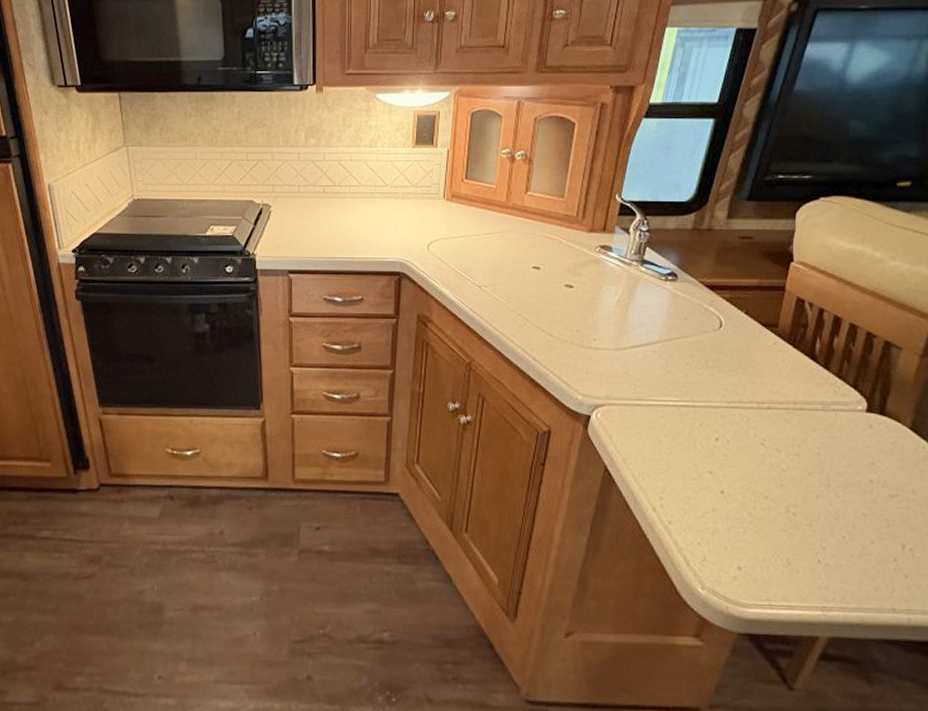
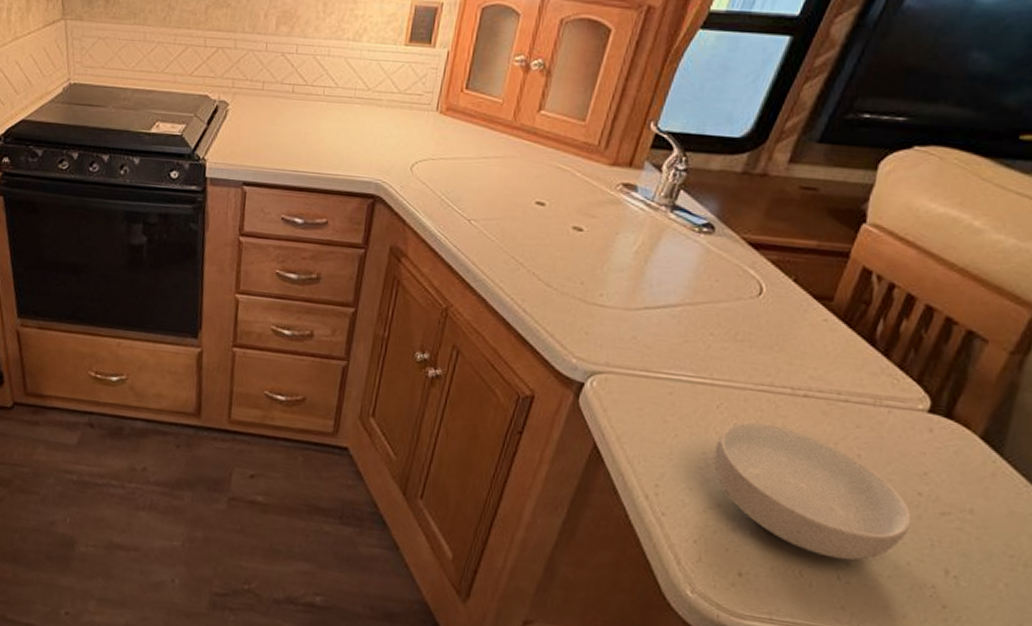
cereal bowl: none [703,434,868,545] -> present [713,421,912,561]

